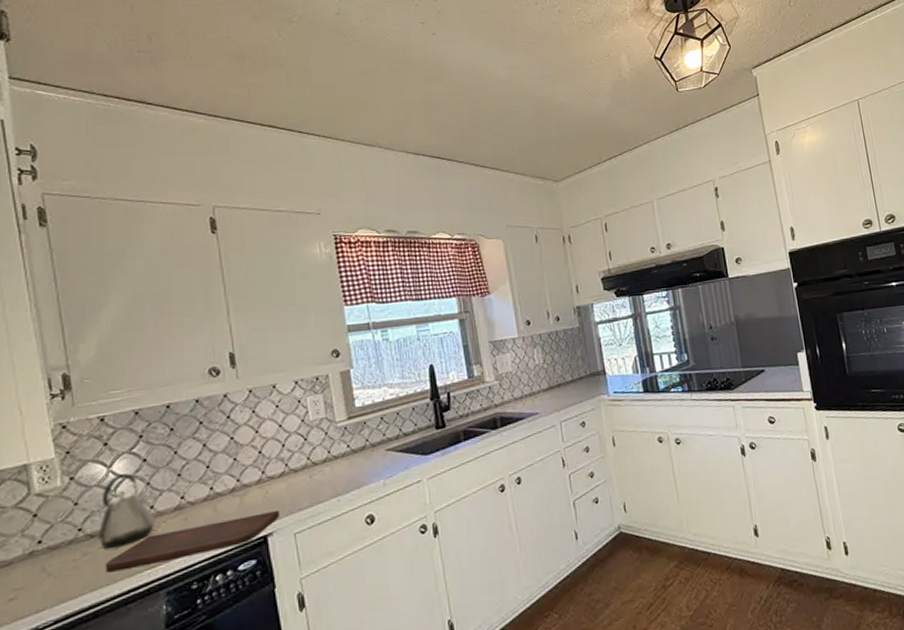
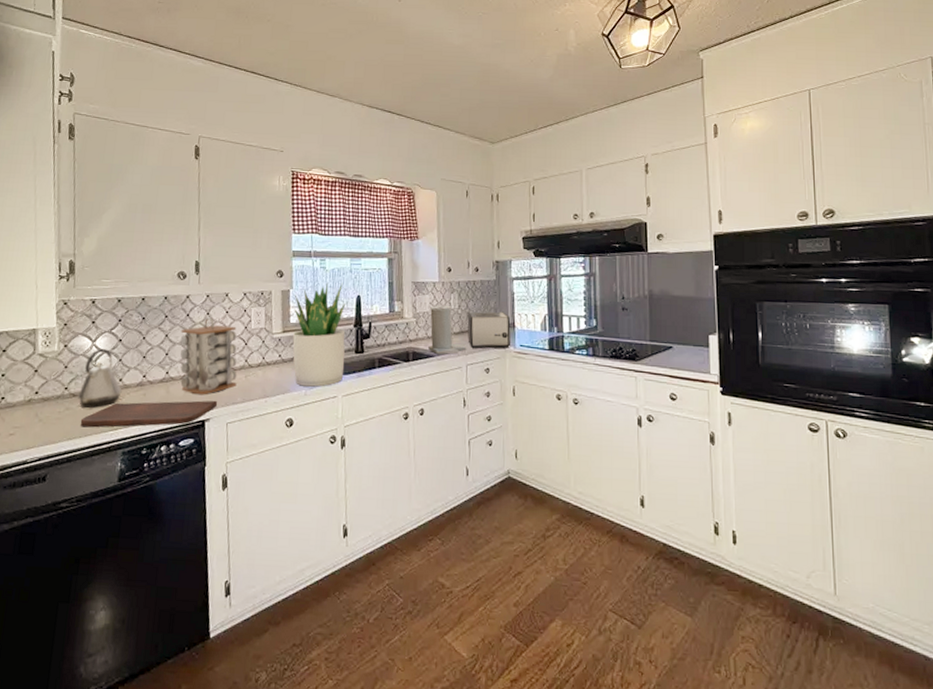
spice rack: none [222,415,300,508] -> present [180,317,237,395]
planter: none [356,354,427,476] -> present [292,282,346,387]
paper towel: none [513,362,557,416] -> present [428,306,466,355]
toaster: none [554,359,603,404] -> present [467,311,511,349]

